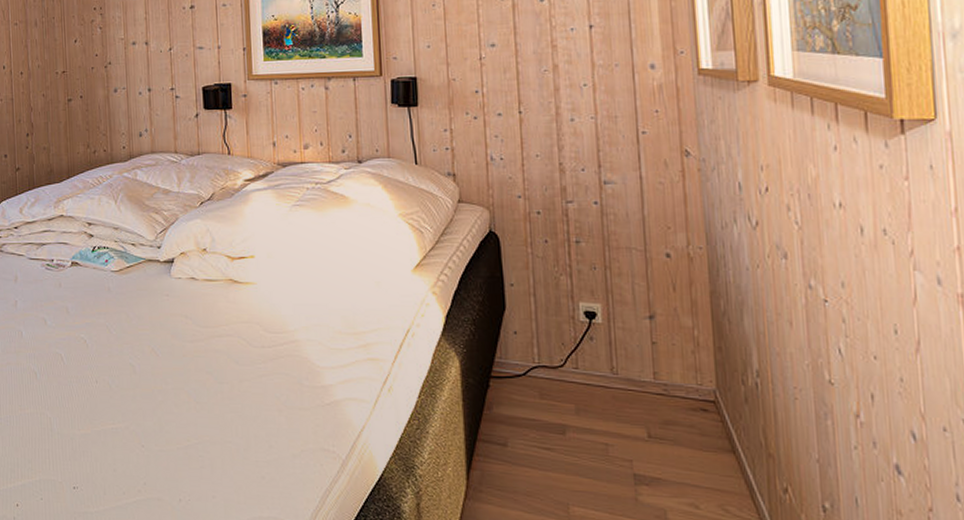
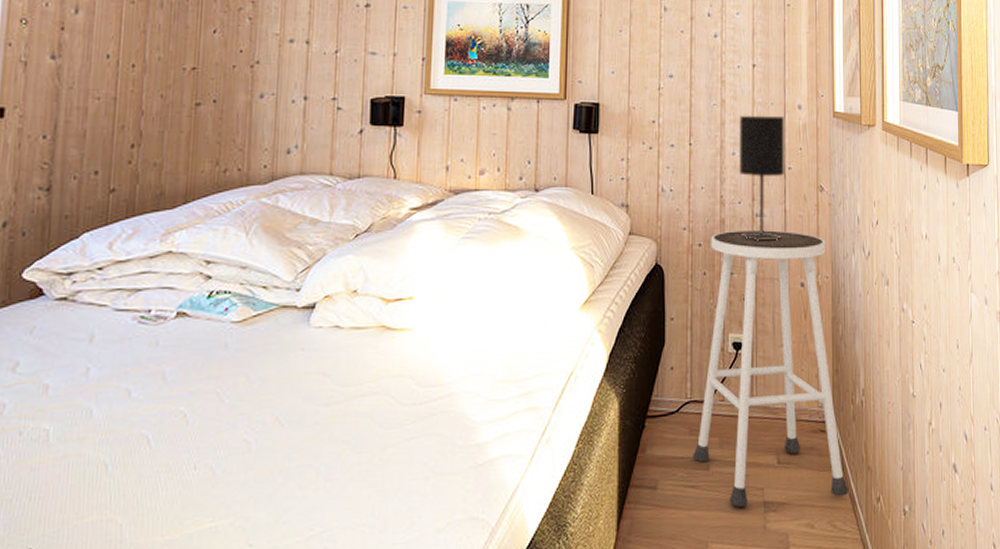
stool: none [545,198,745,481] -> present [693,230,849,508]
table lamp: none [577,77,638,211] -> present [739,115,784,242]

